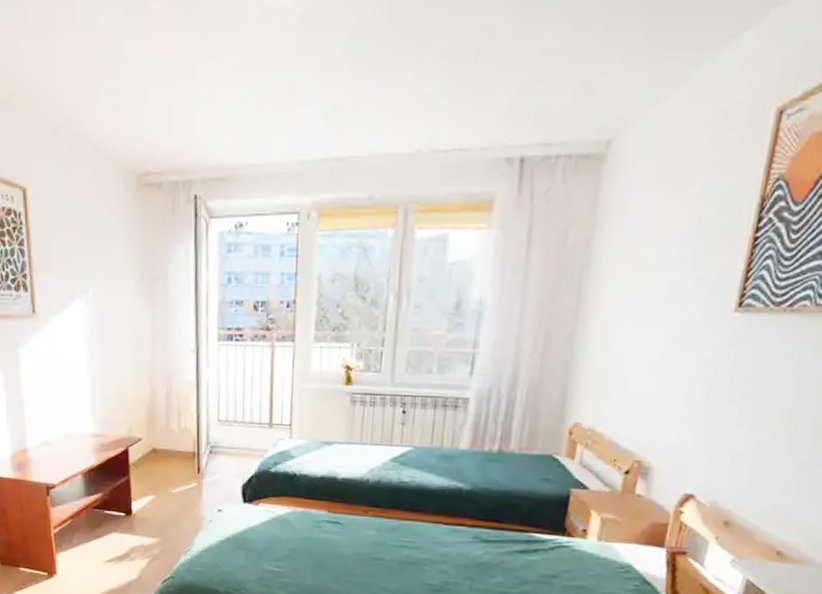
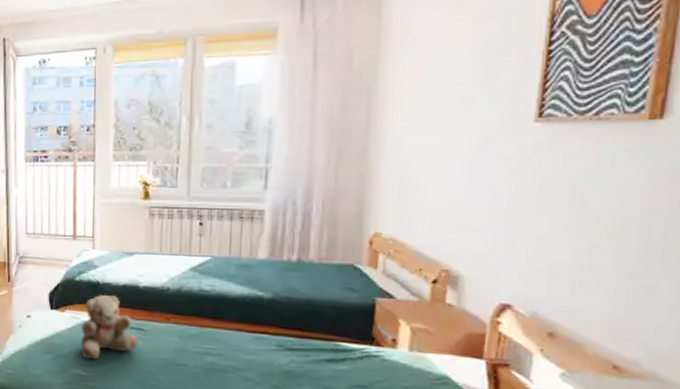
teddy bear: none [274,486,335,555] -> present [80,294,138,360]

